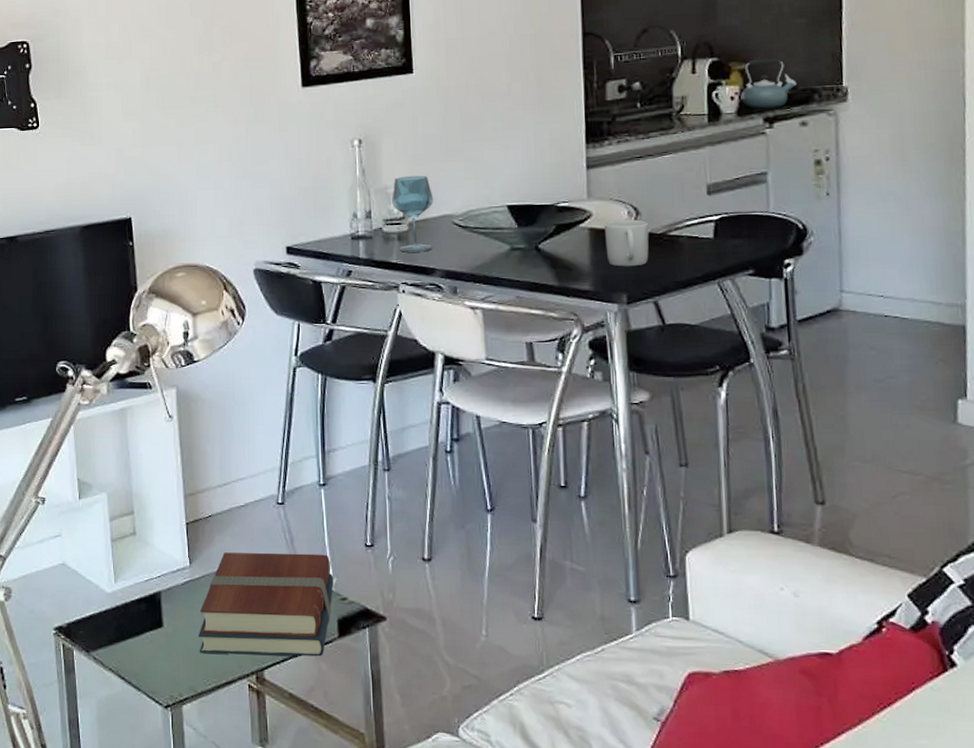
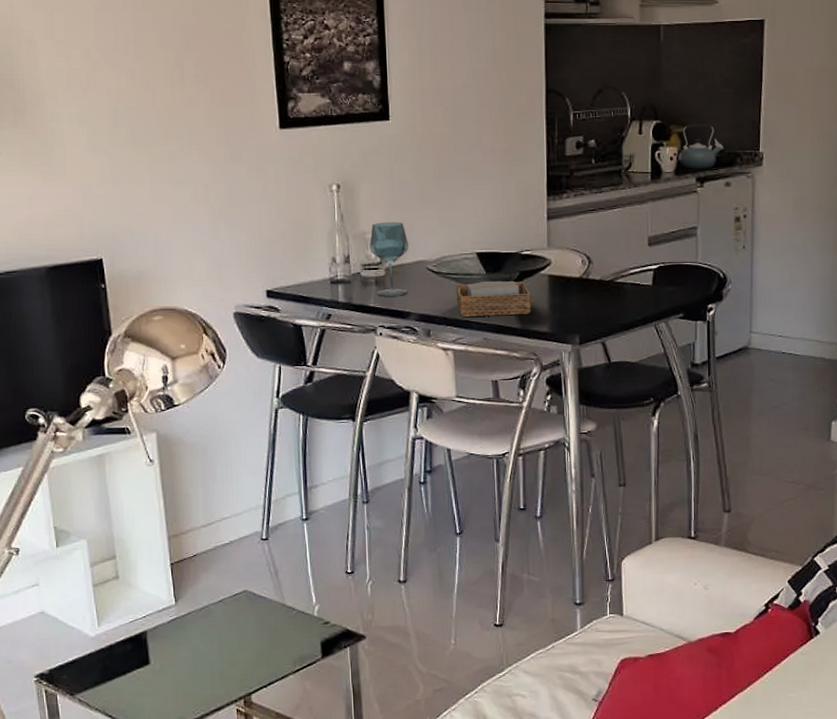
books: present [199,552,334,657] -> none [186,583,317,685]
napkin holder: none [485,234,570,275] -> present [456,280,531,318]
mug: present [604,219,649,267] -> none [562,267,599,311]

